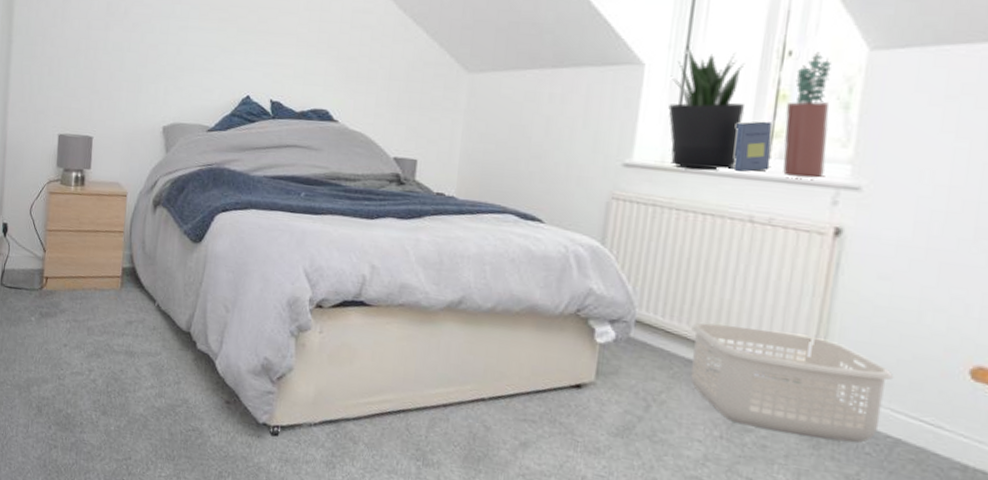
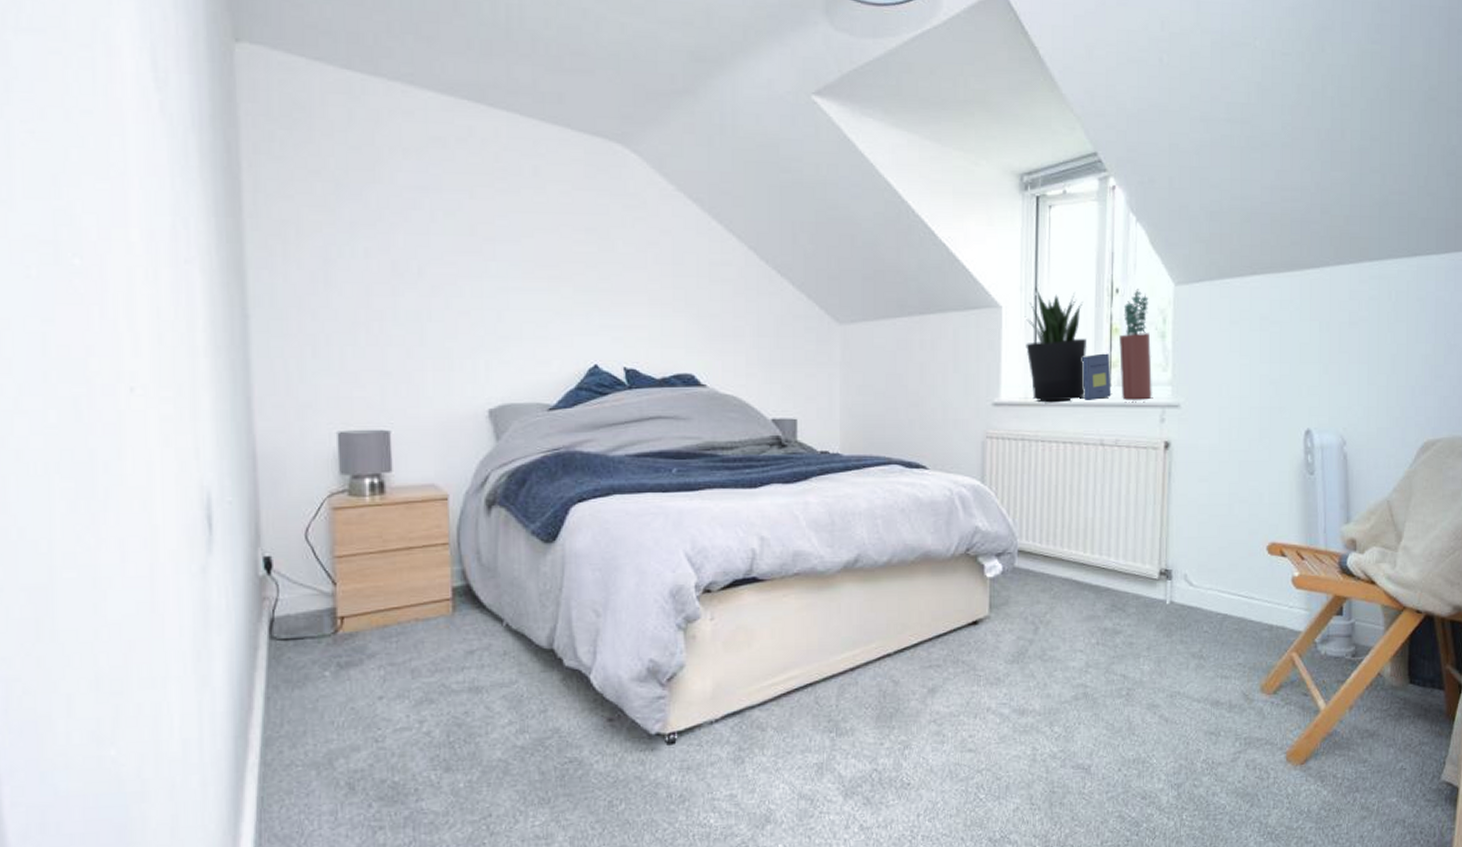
clothes hamper: present [690,322,893,443] -> none [1063,540,1217,629]

